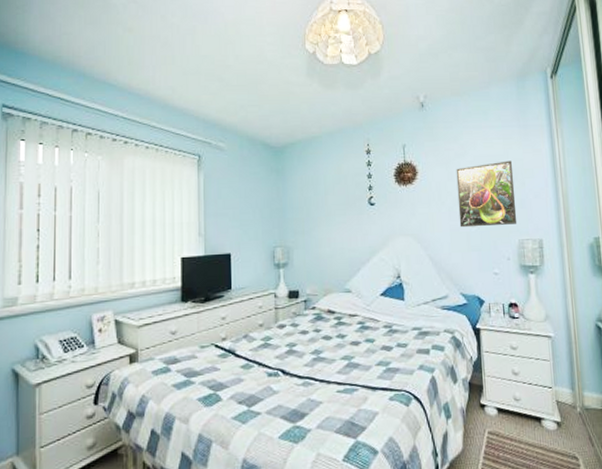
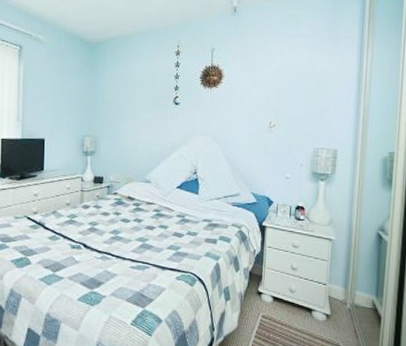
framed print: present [456,160,517,228] -> none [258,71,318,133]

